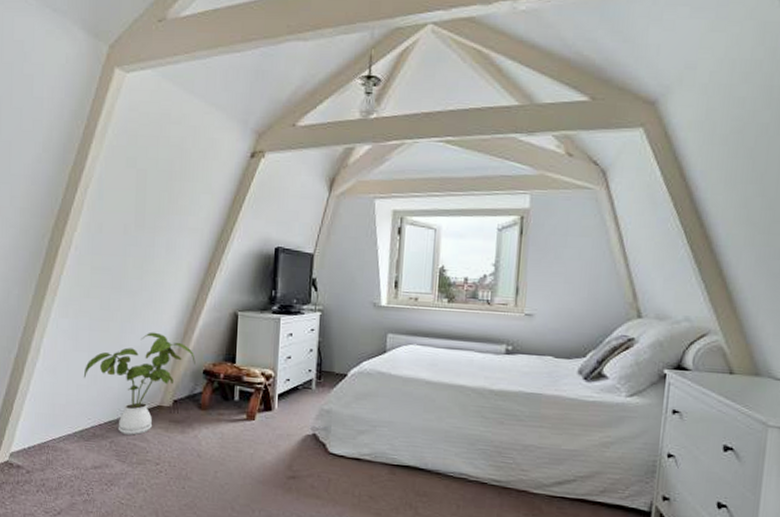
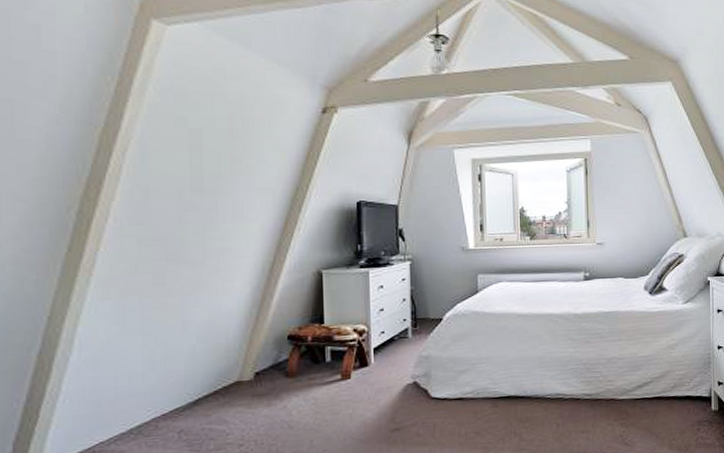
house plant: present [83,332,196,435] -> none [136,302,278,421]

